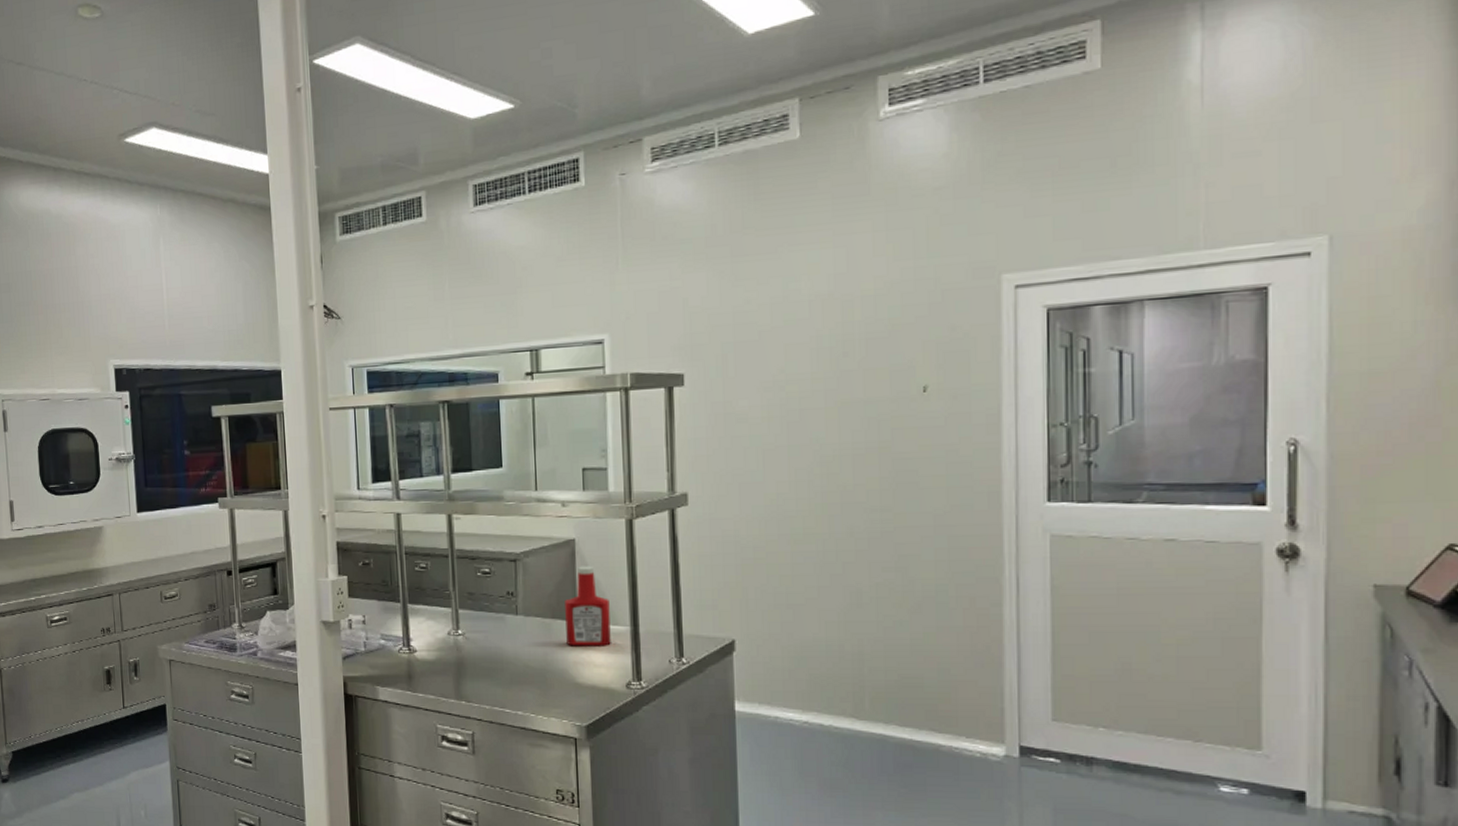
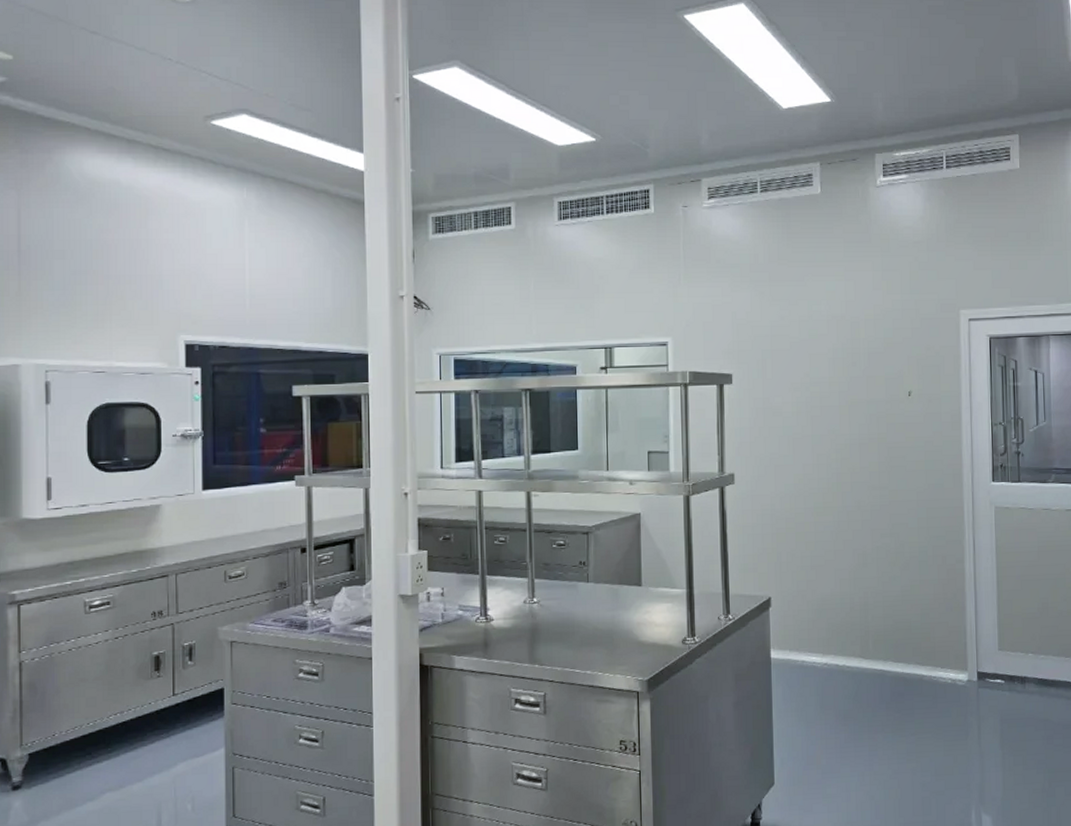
ketchup bottle: present [565,565,611,646] -> none [631,536,670,609]

